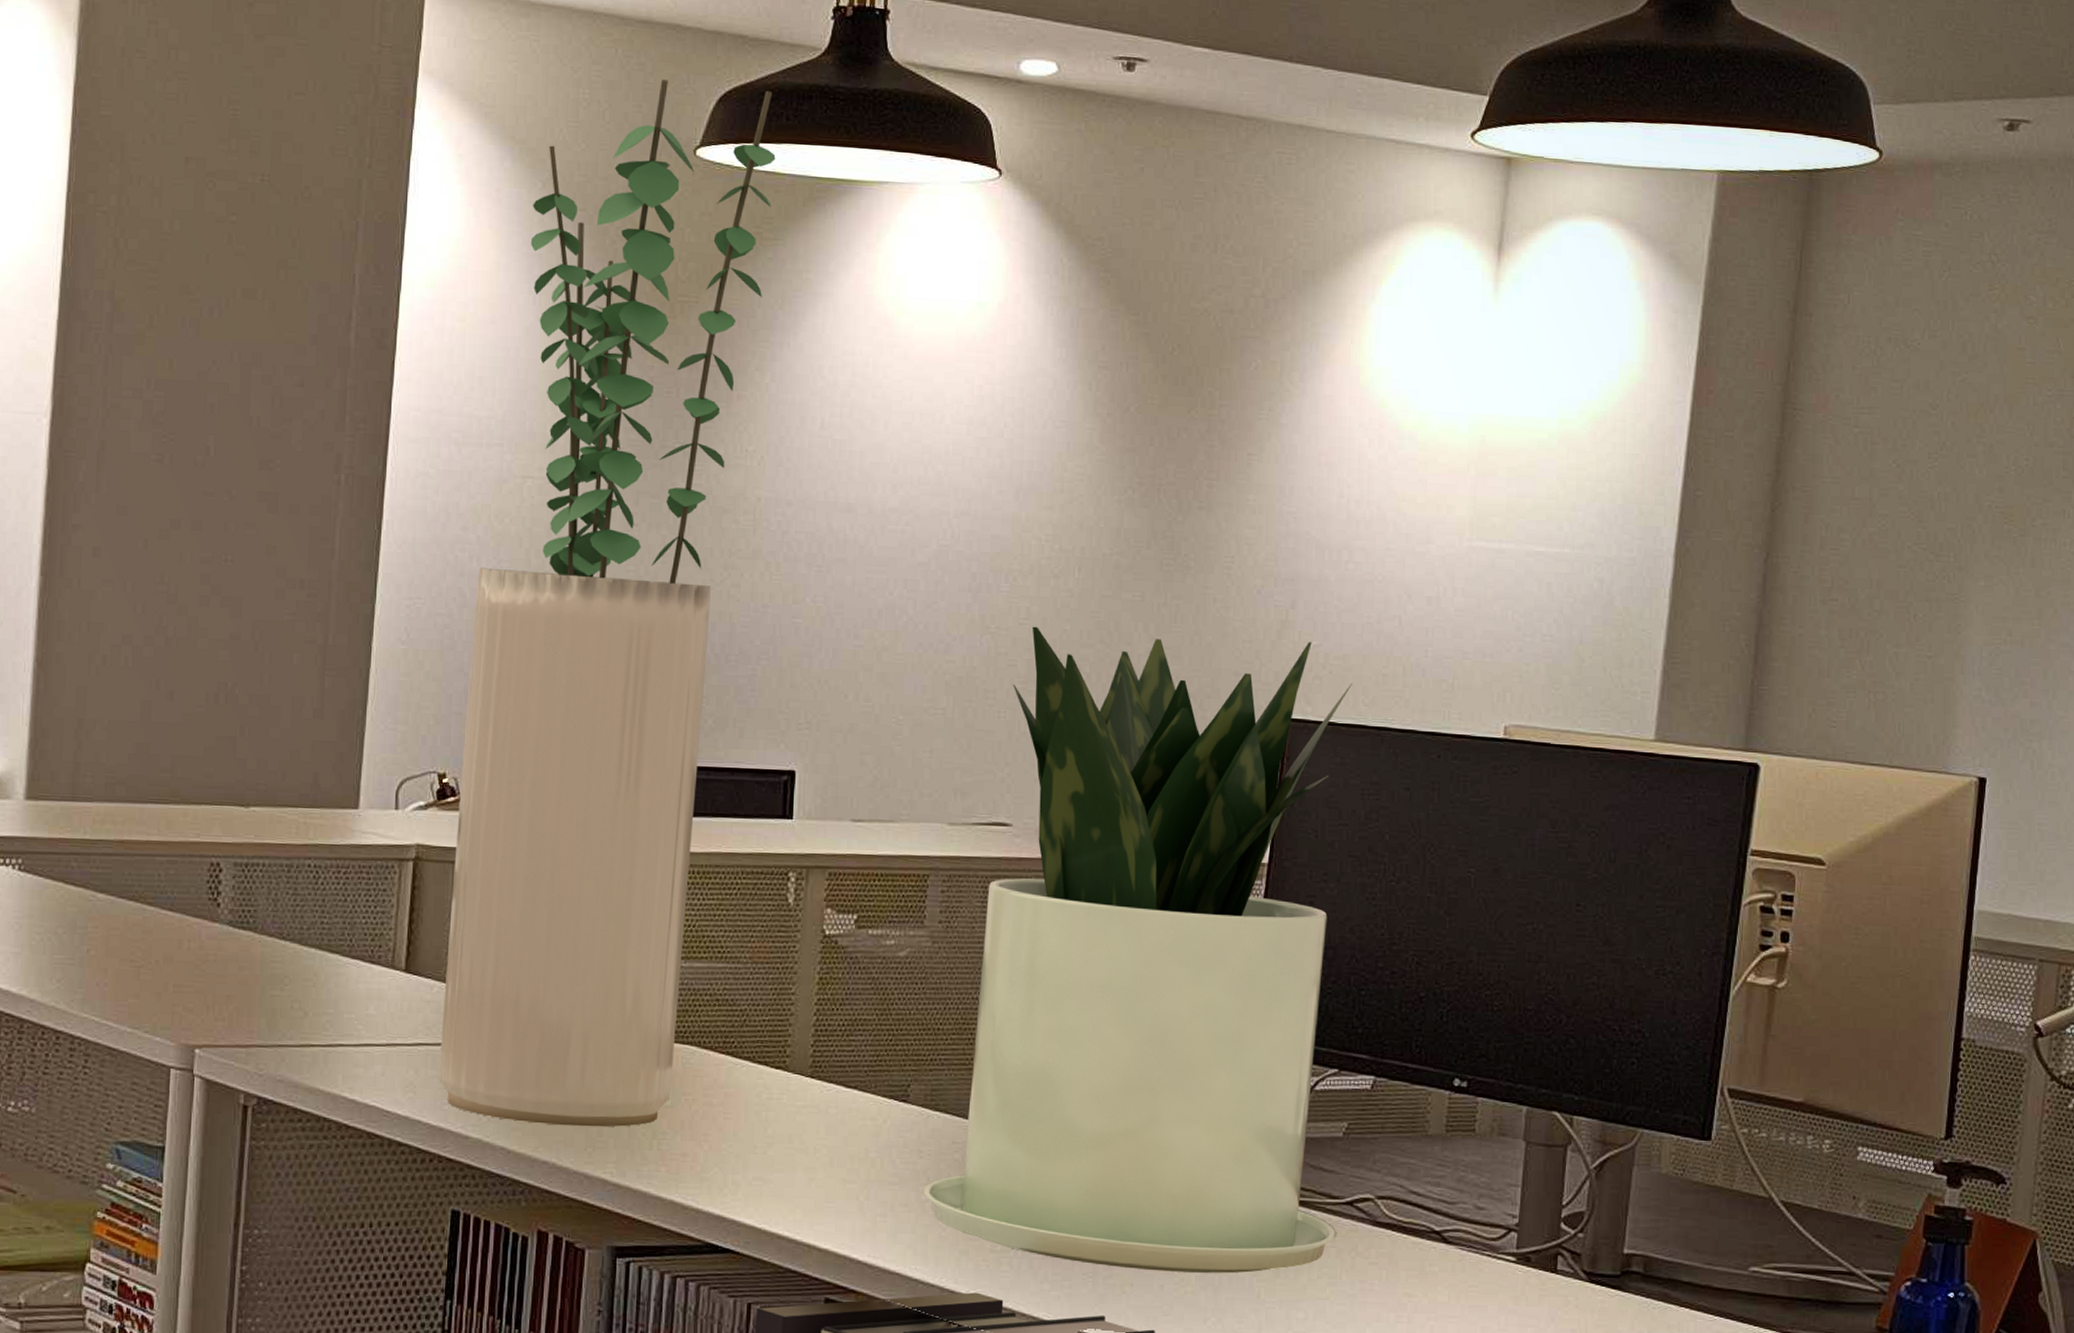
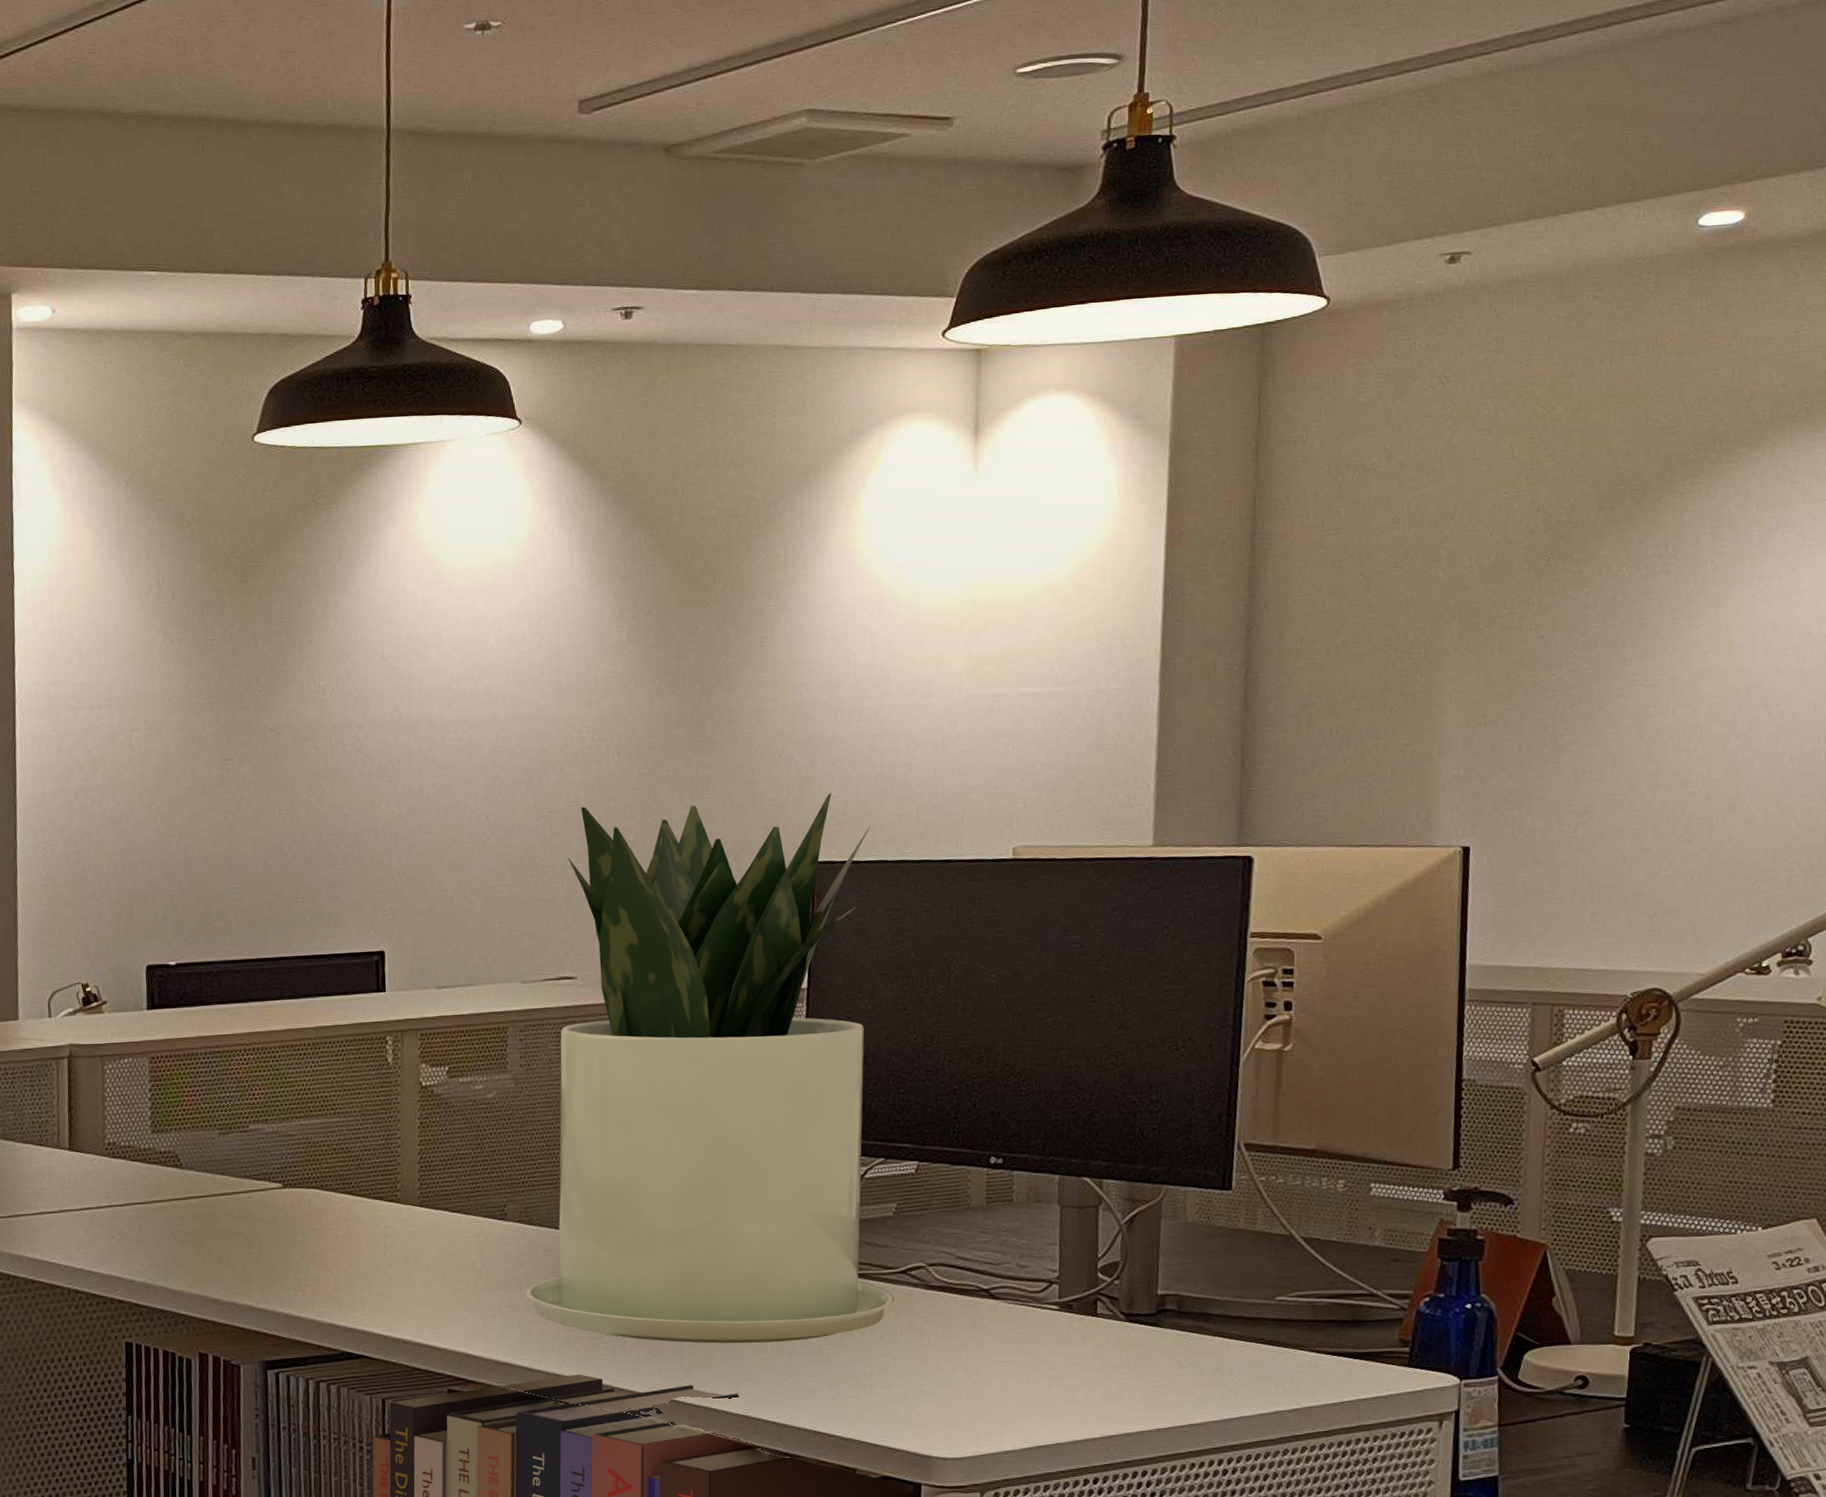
vase: present [438,79,776,1128] -> none [100,378,323,1265]

